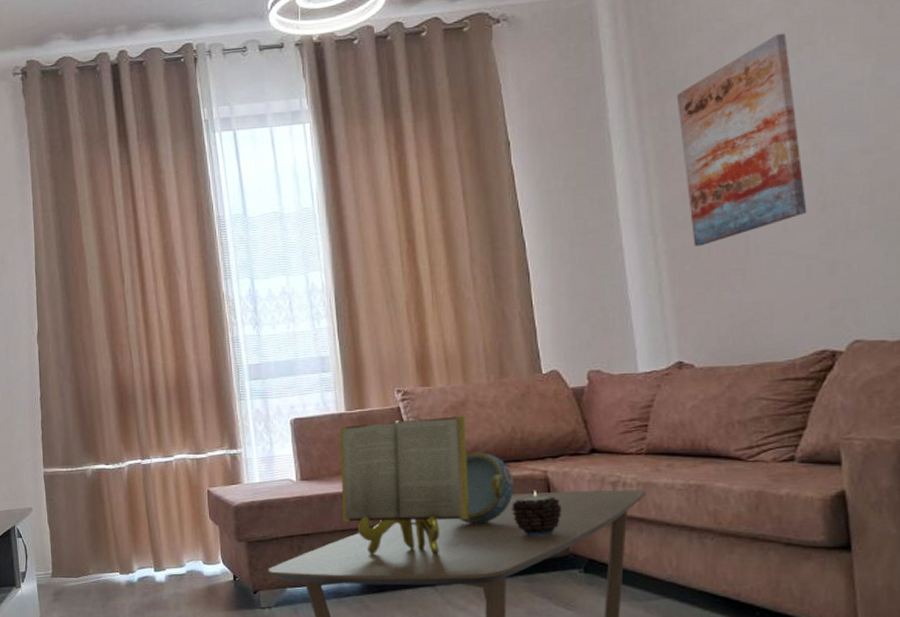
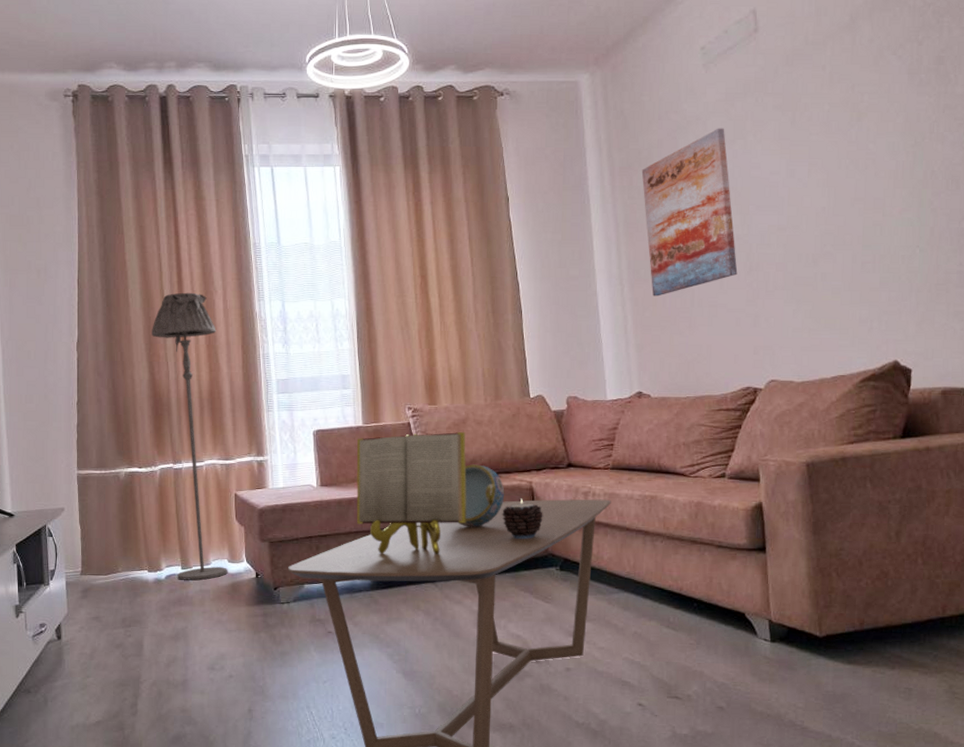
floor lamp: none [113,274,202,583] -> present [152,292,227,581]

